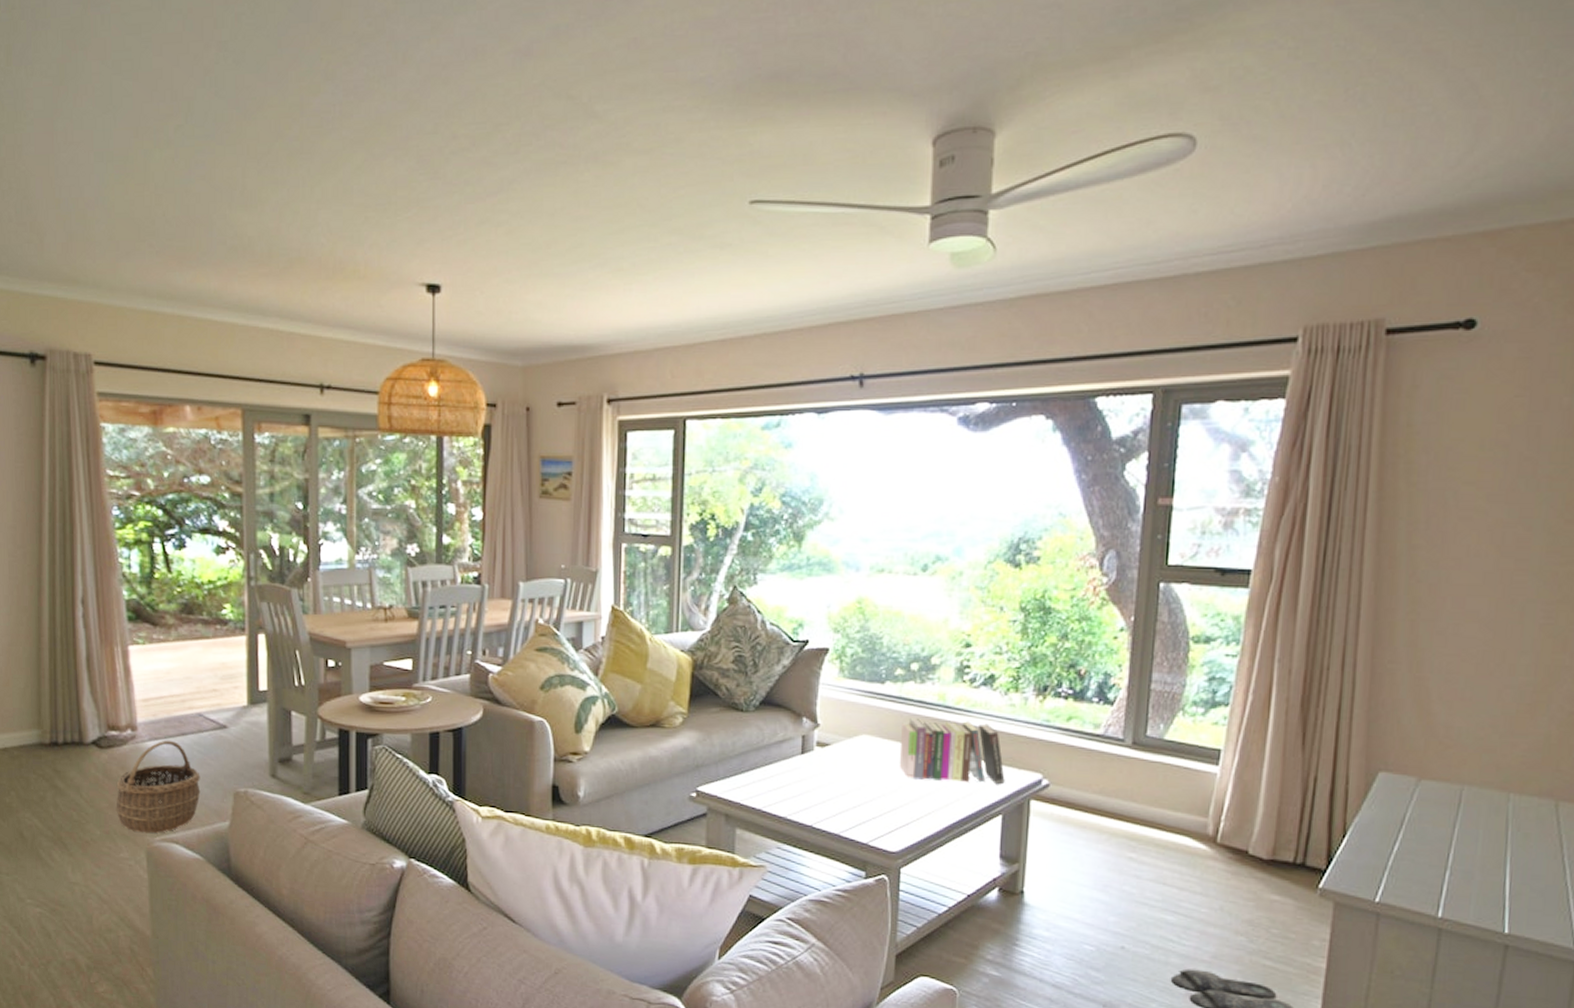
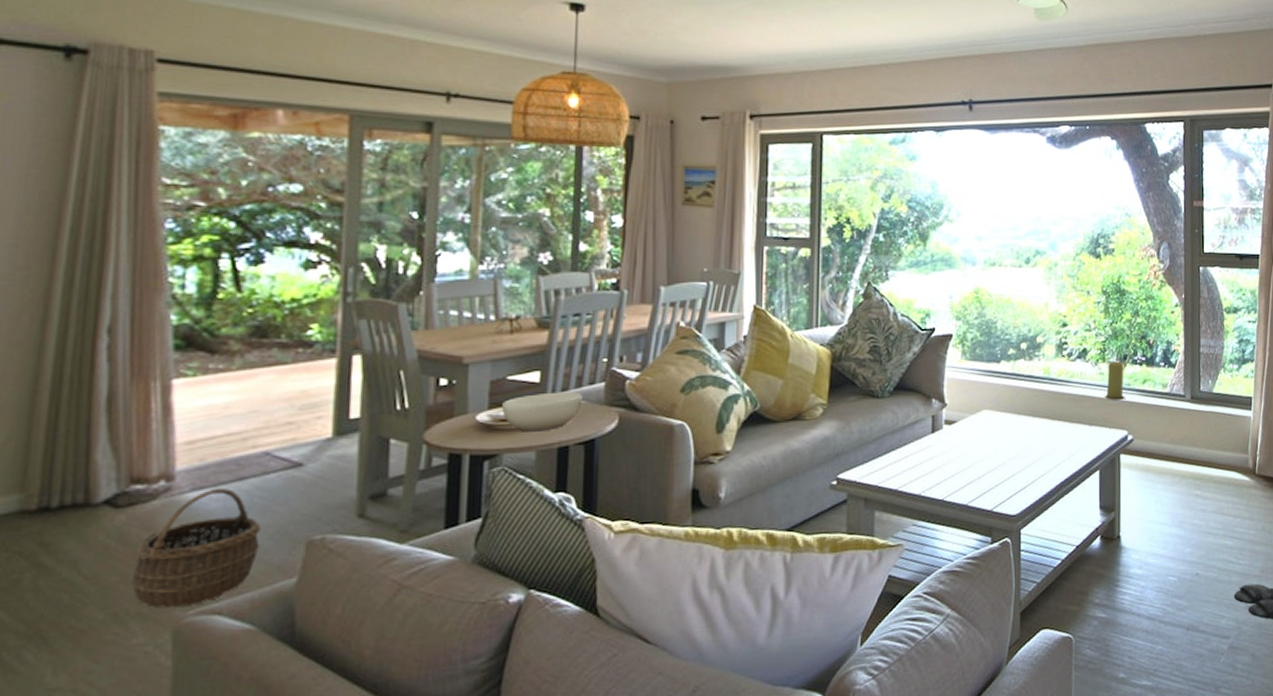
bowl: none [381,680,450,716] -> present [502,391,583,432]
books: present [899,719,1005,785] -> none [1015,390,1100,446]
candle: none [1014,692,1043,739] -> present [1104,361,1125,401]

